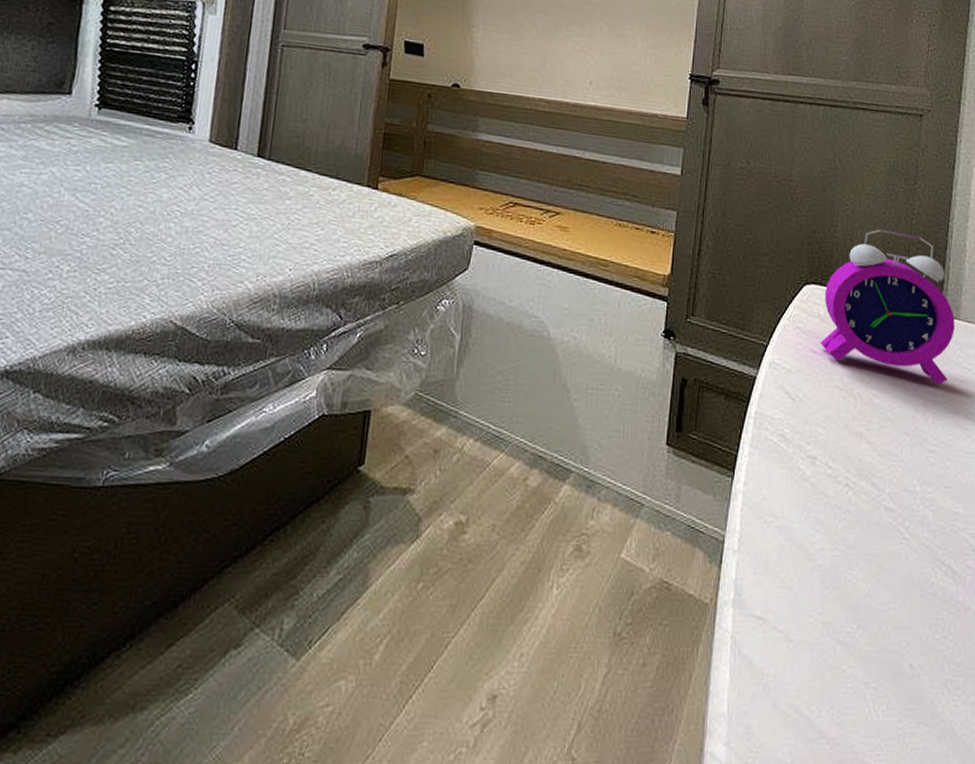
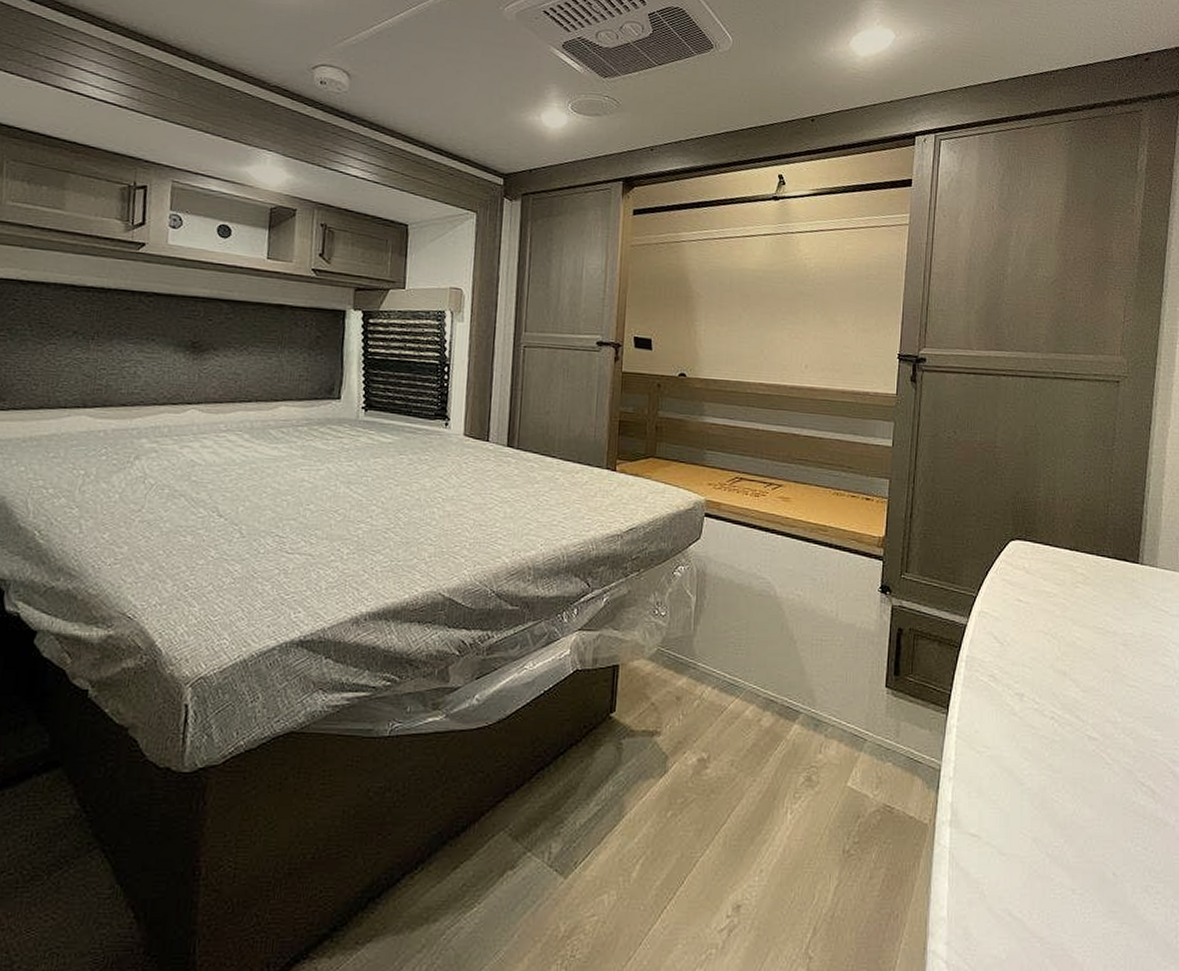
alarm clock: present [820,229,955,385] -> none [1025,488,1152,627]

